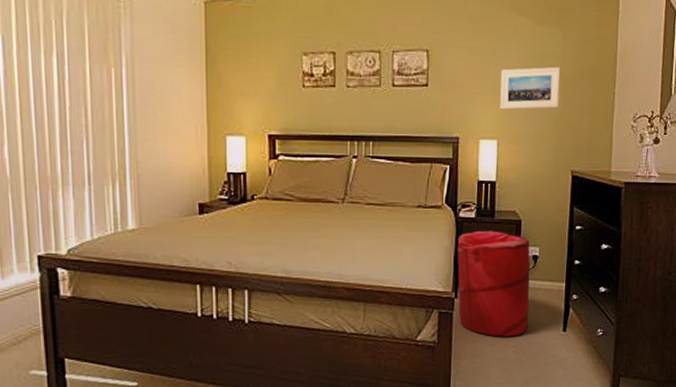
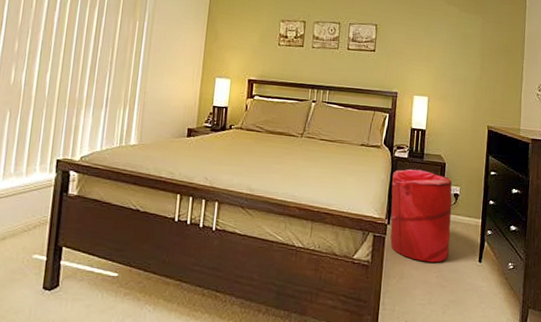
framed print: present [500,66,560,110] -> none [431,43,480,76]

